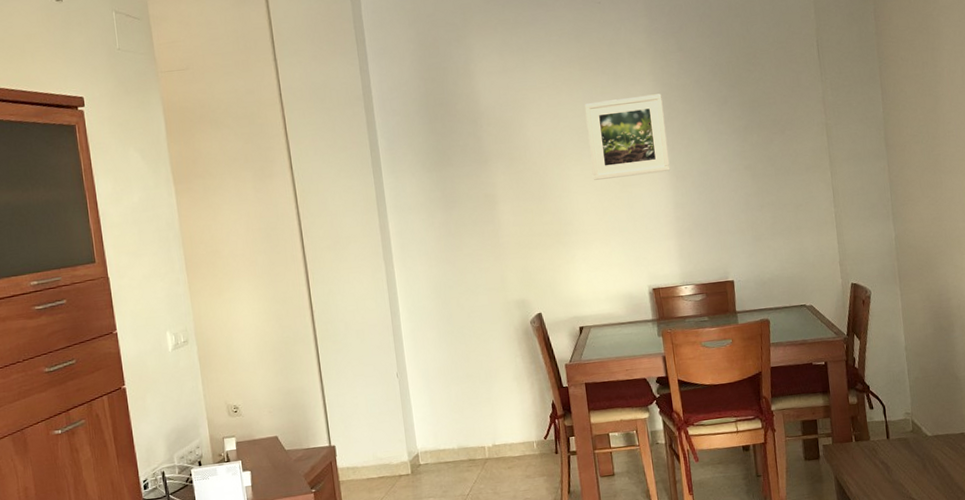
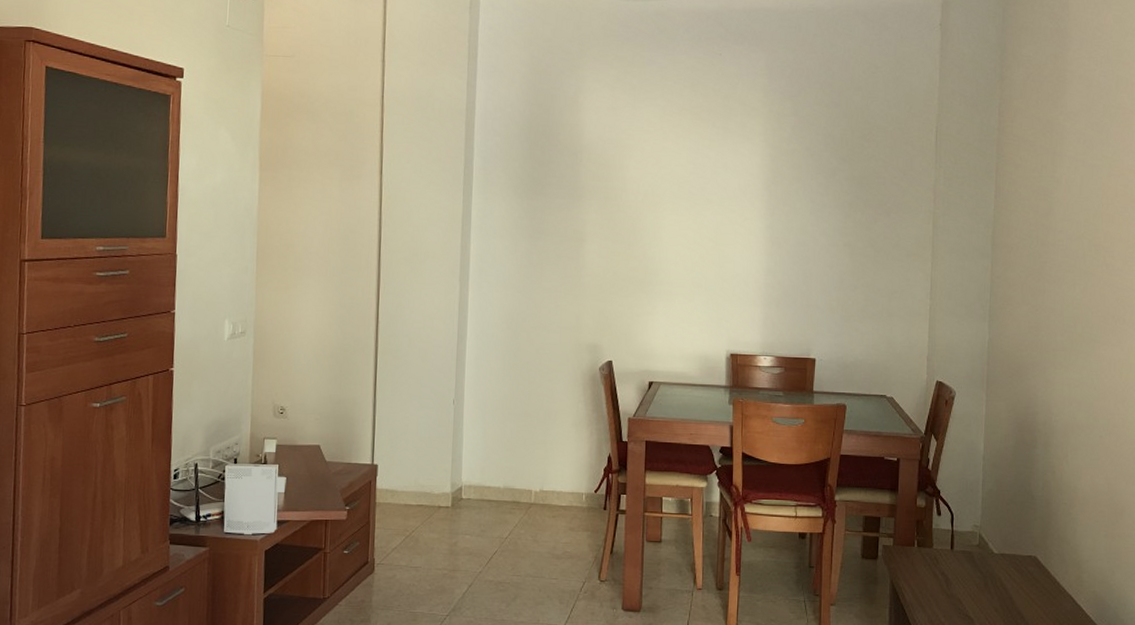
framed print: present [584,93,671,180] -> none [686,154,770,236]

